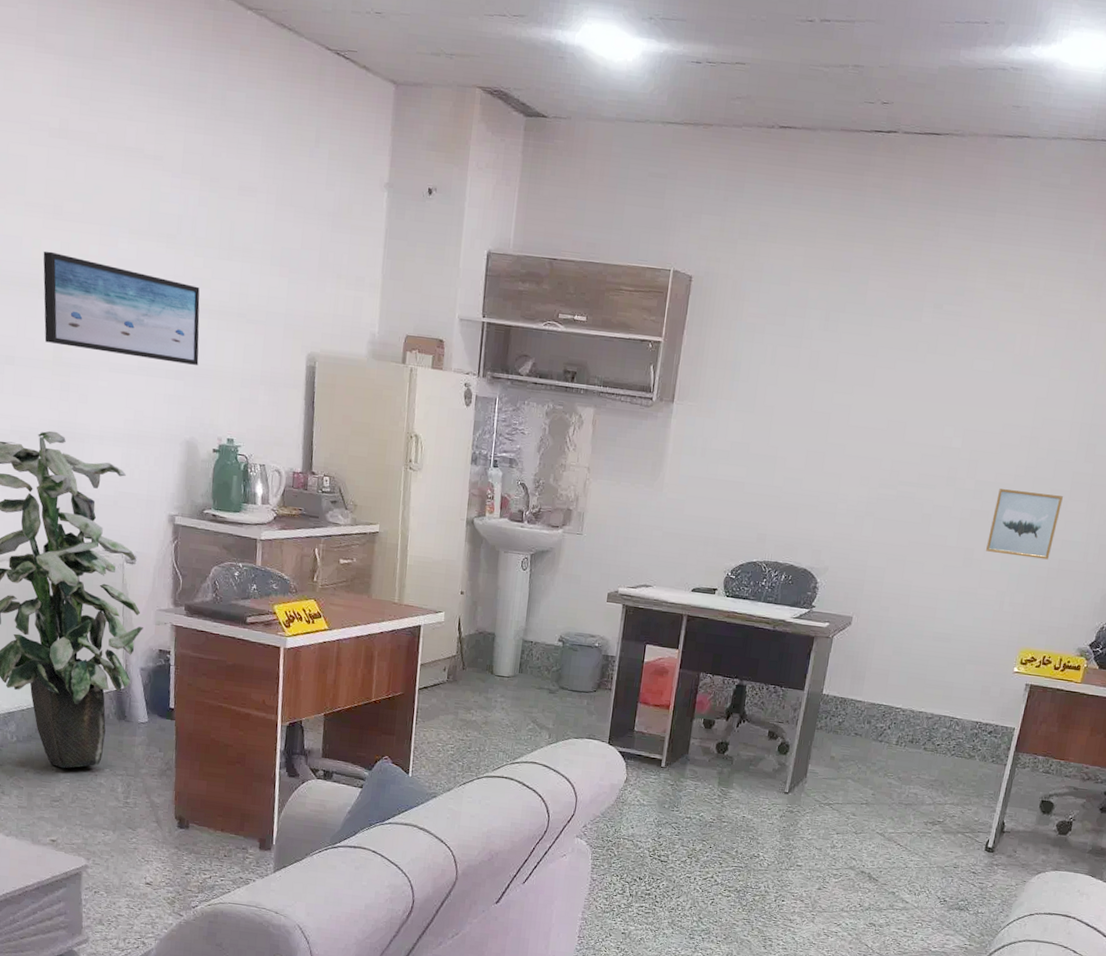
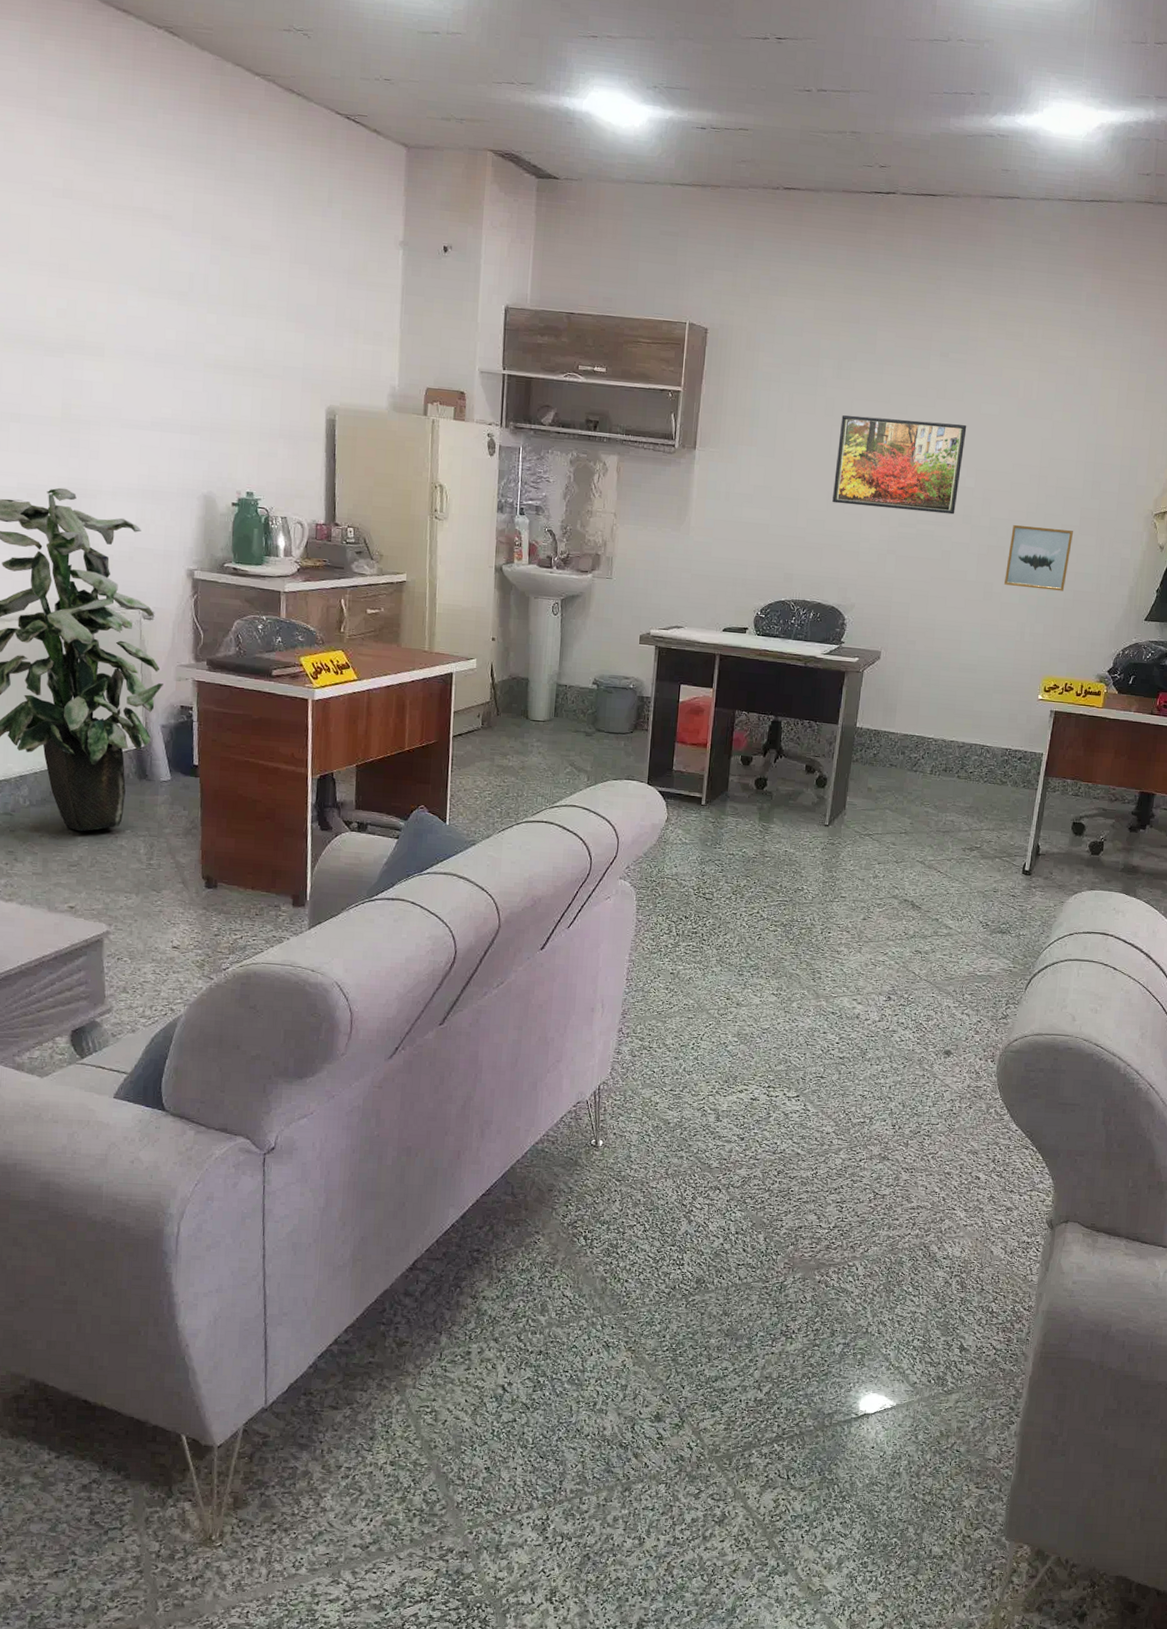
wall art: present [43,251,200,365] -> none [48,309,215,420]
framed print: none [811,369,957,476] -> present [832,415,967,515]

